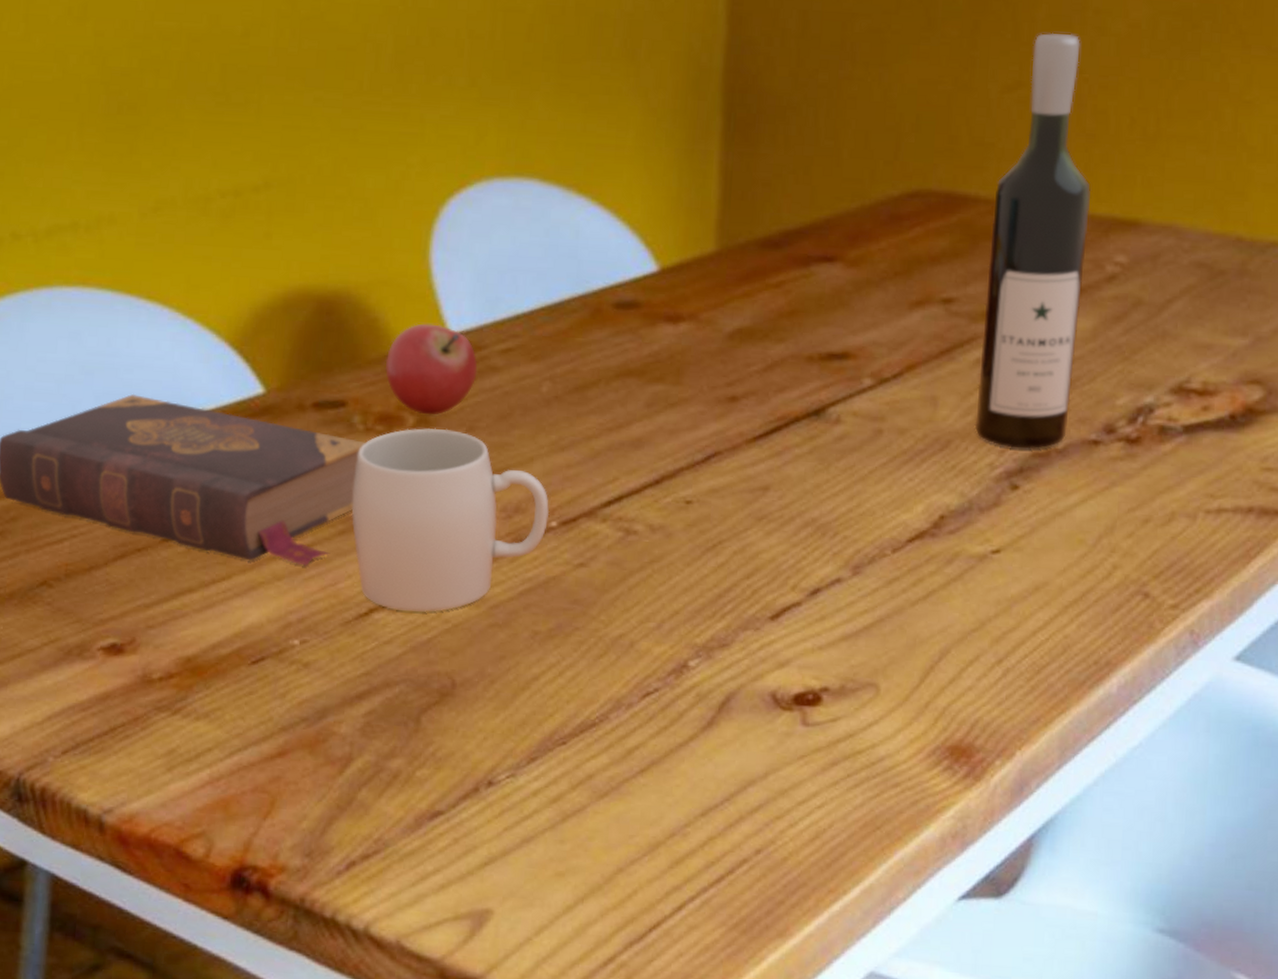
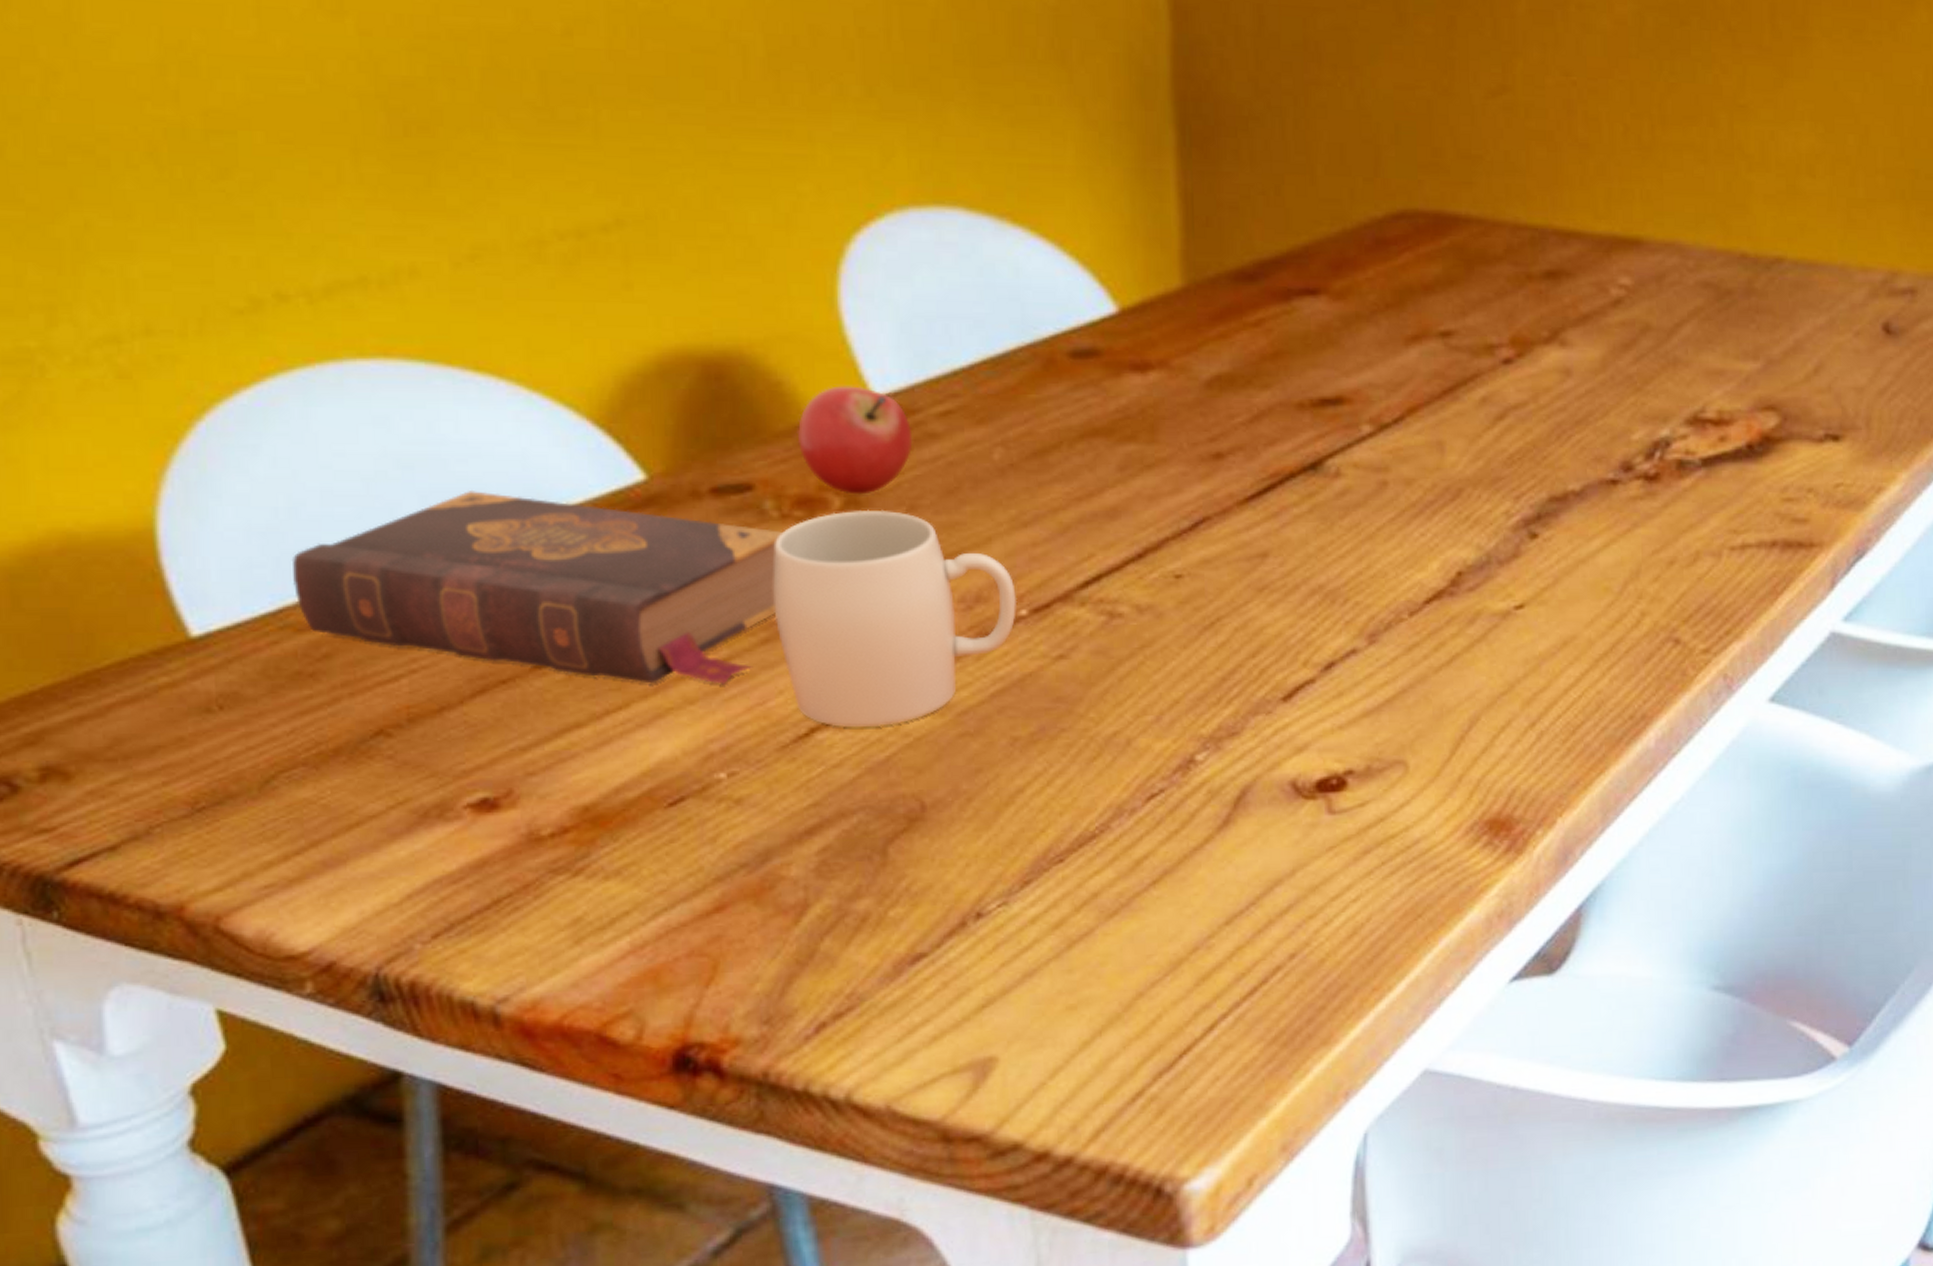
bottle: present [974,32,1092,449] -> none [1485,30,1590,493]

